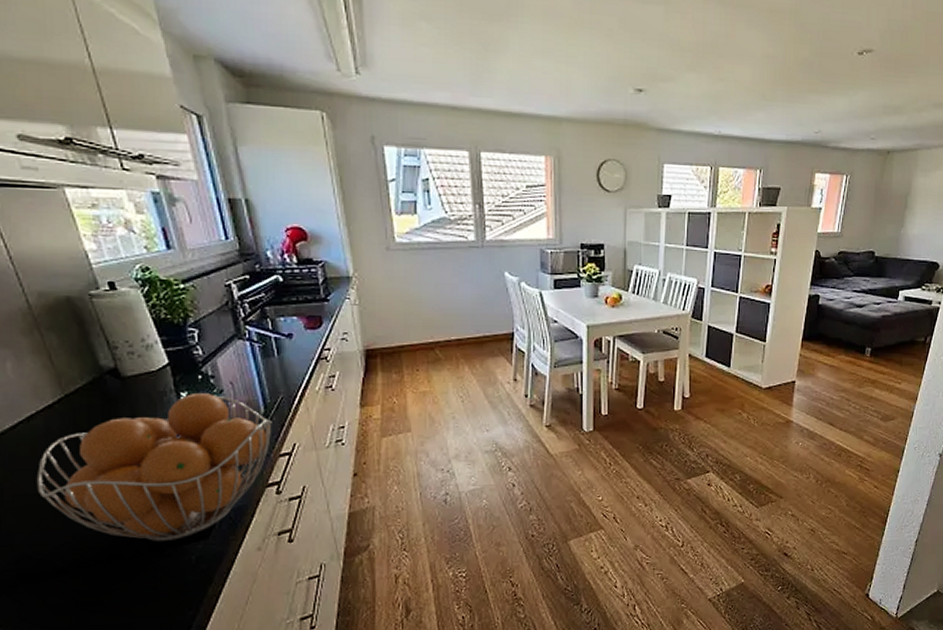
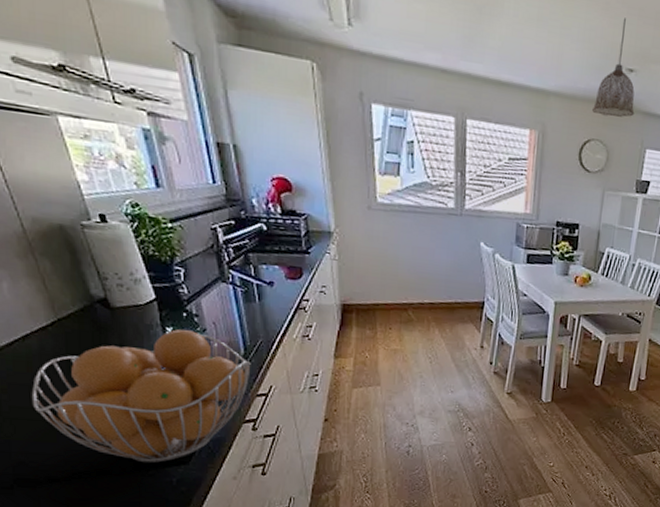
pendant lamp: none [606,42,648,136] -> present [592,18,635,117]

